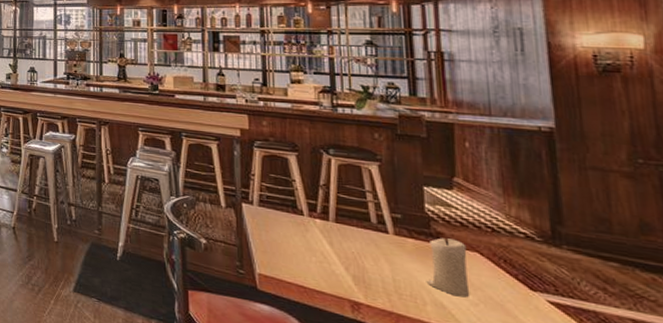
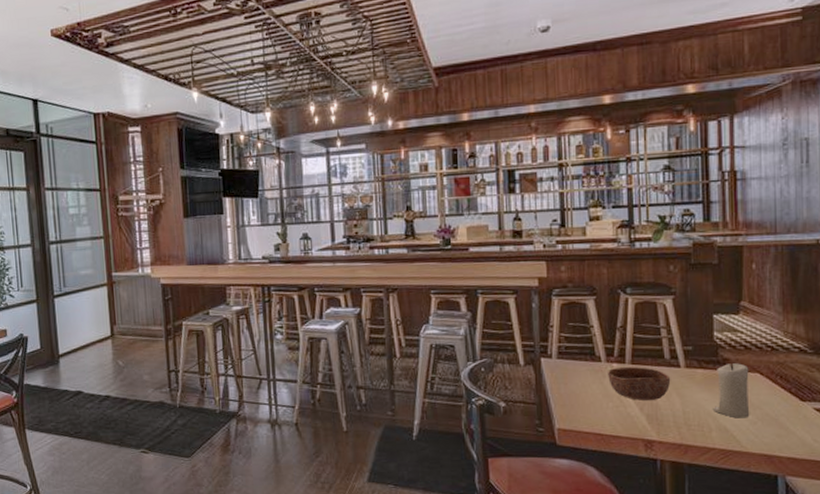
bowl: none [311,223,379,262] -> present [608,366,671,401]

